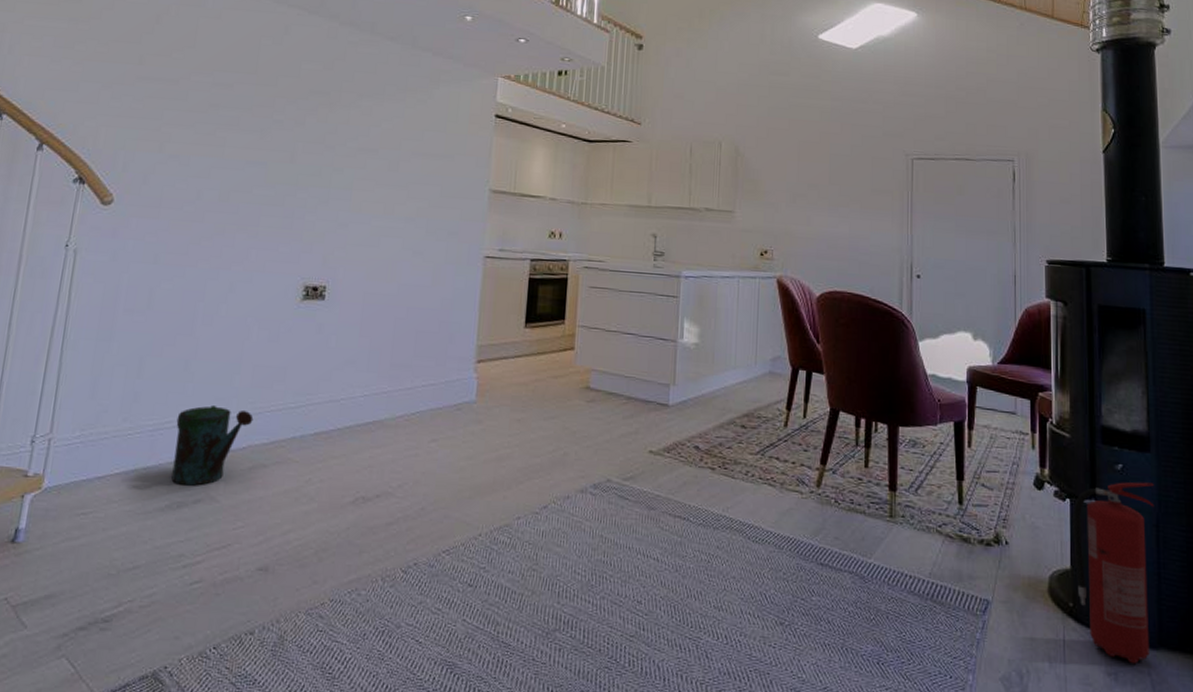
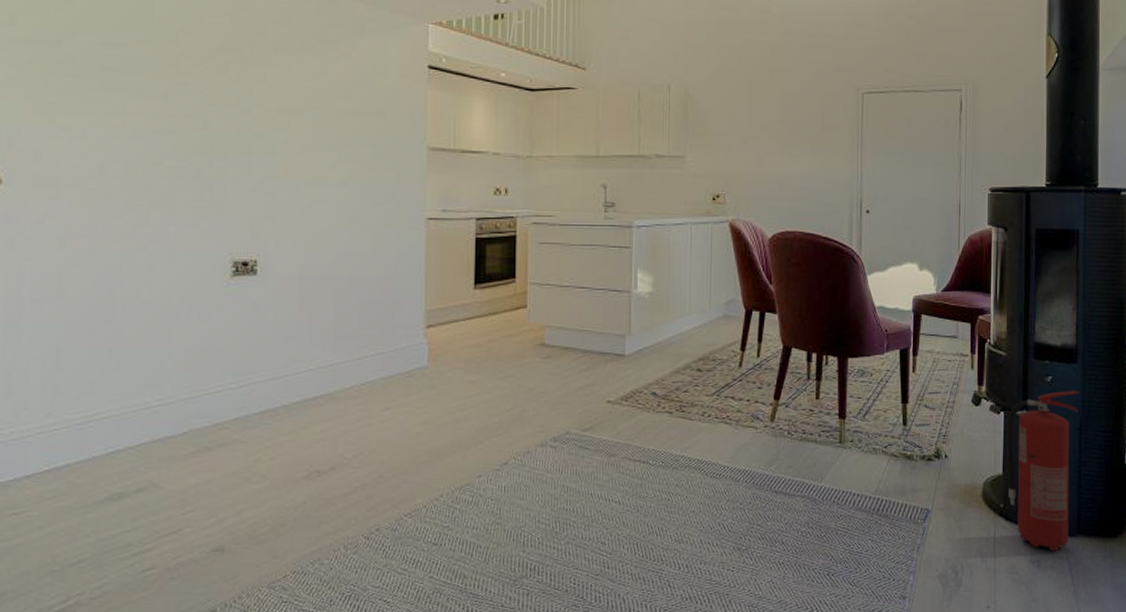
watering can: present [171,406,254,486] -> none [106,393,192,476]

